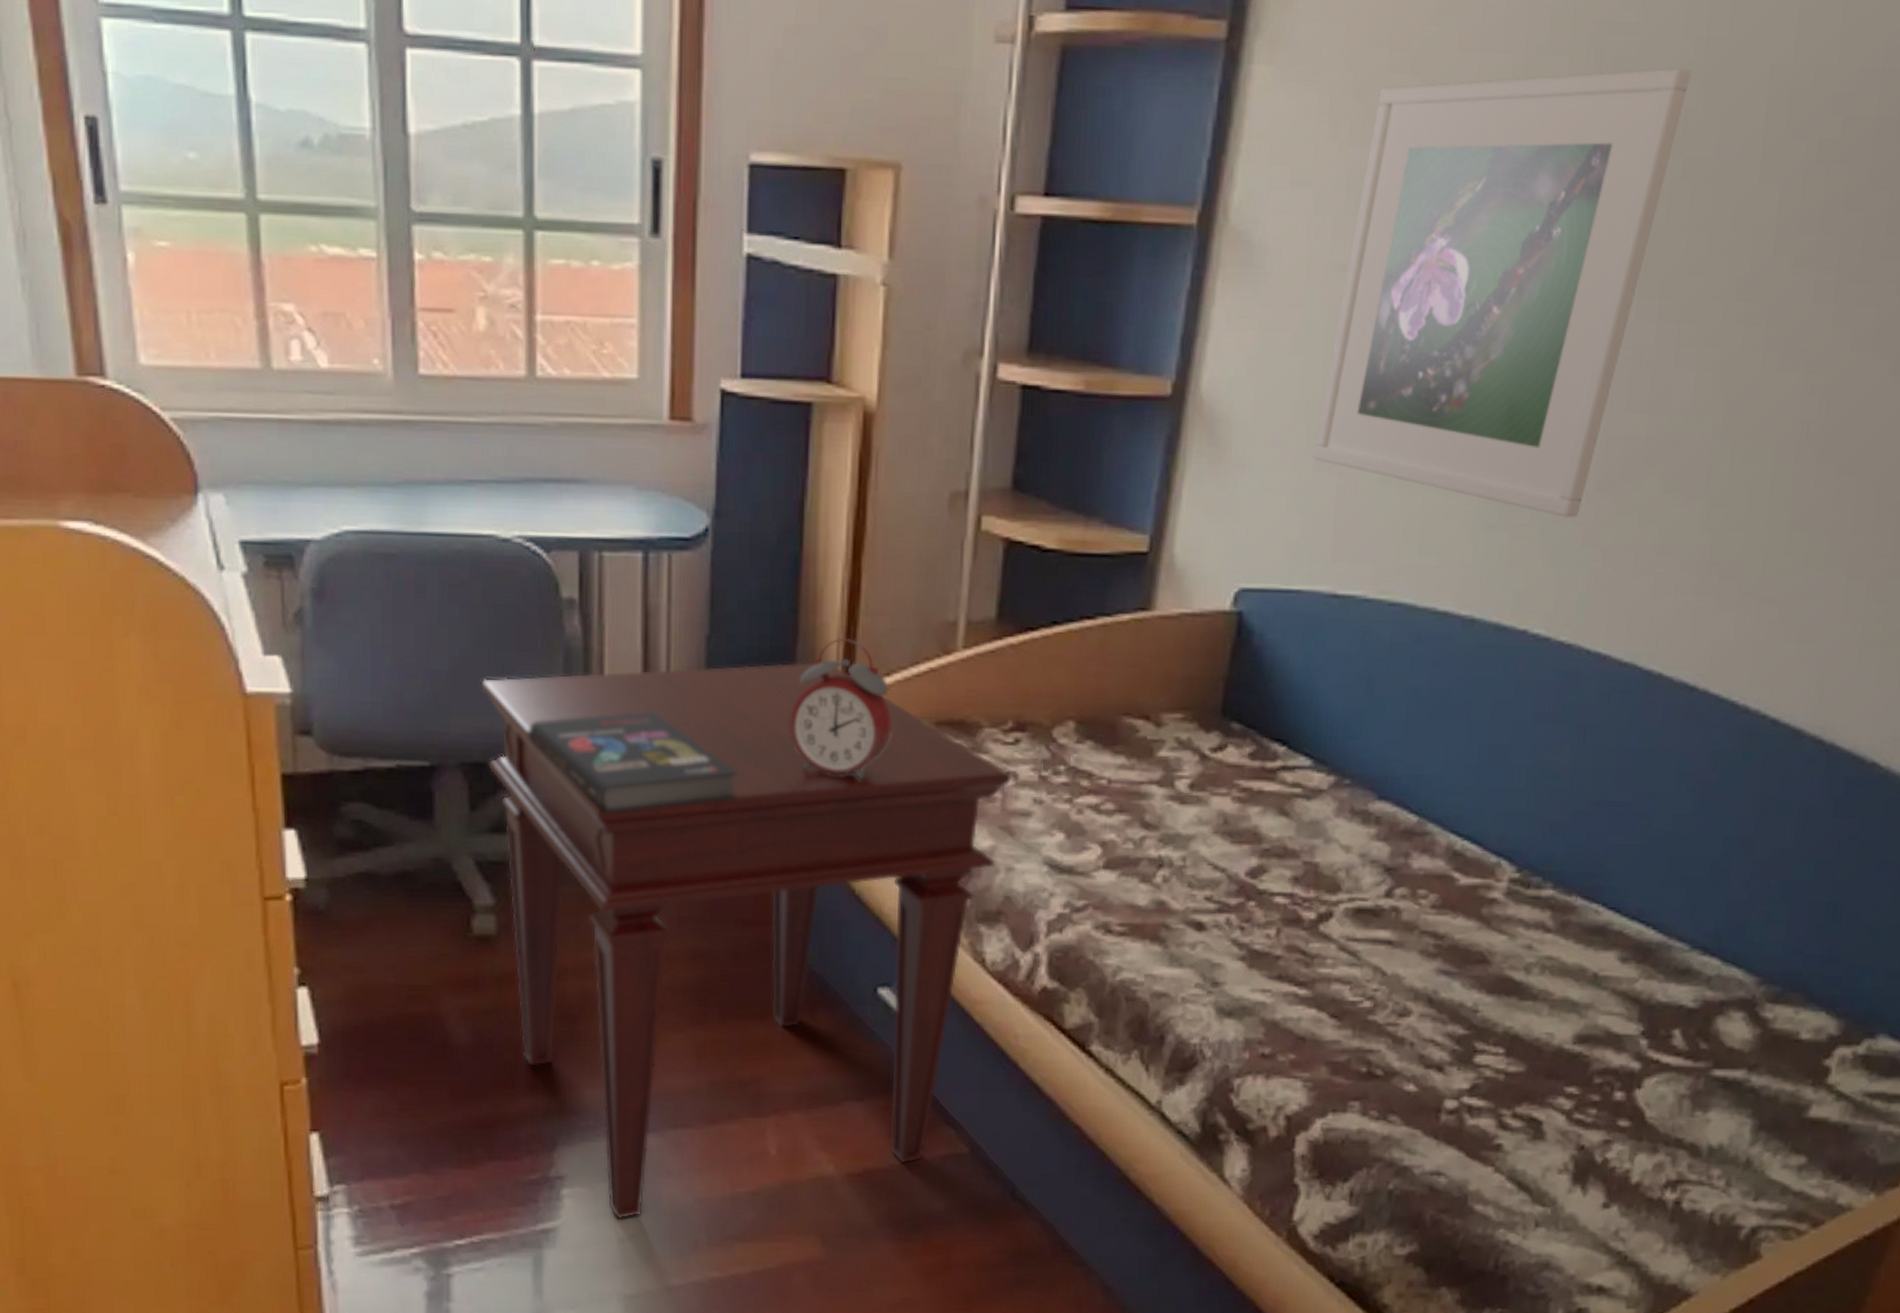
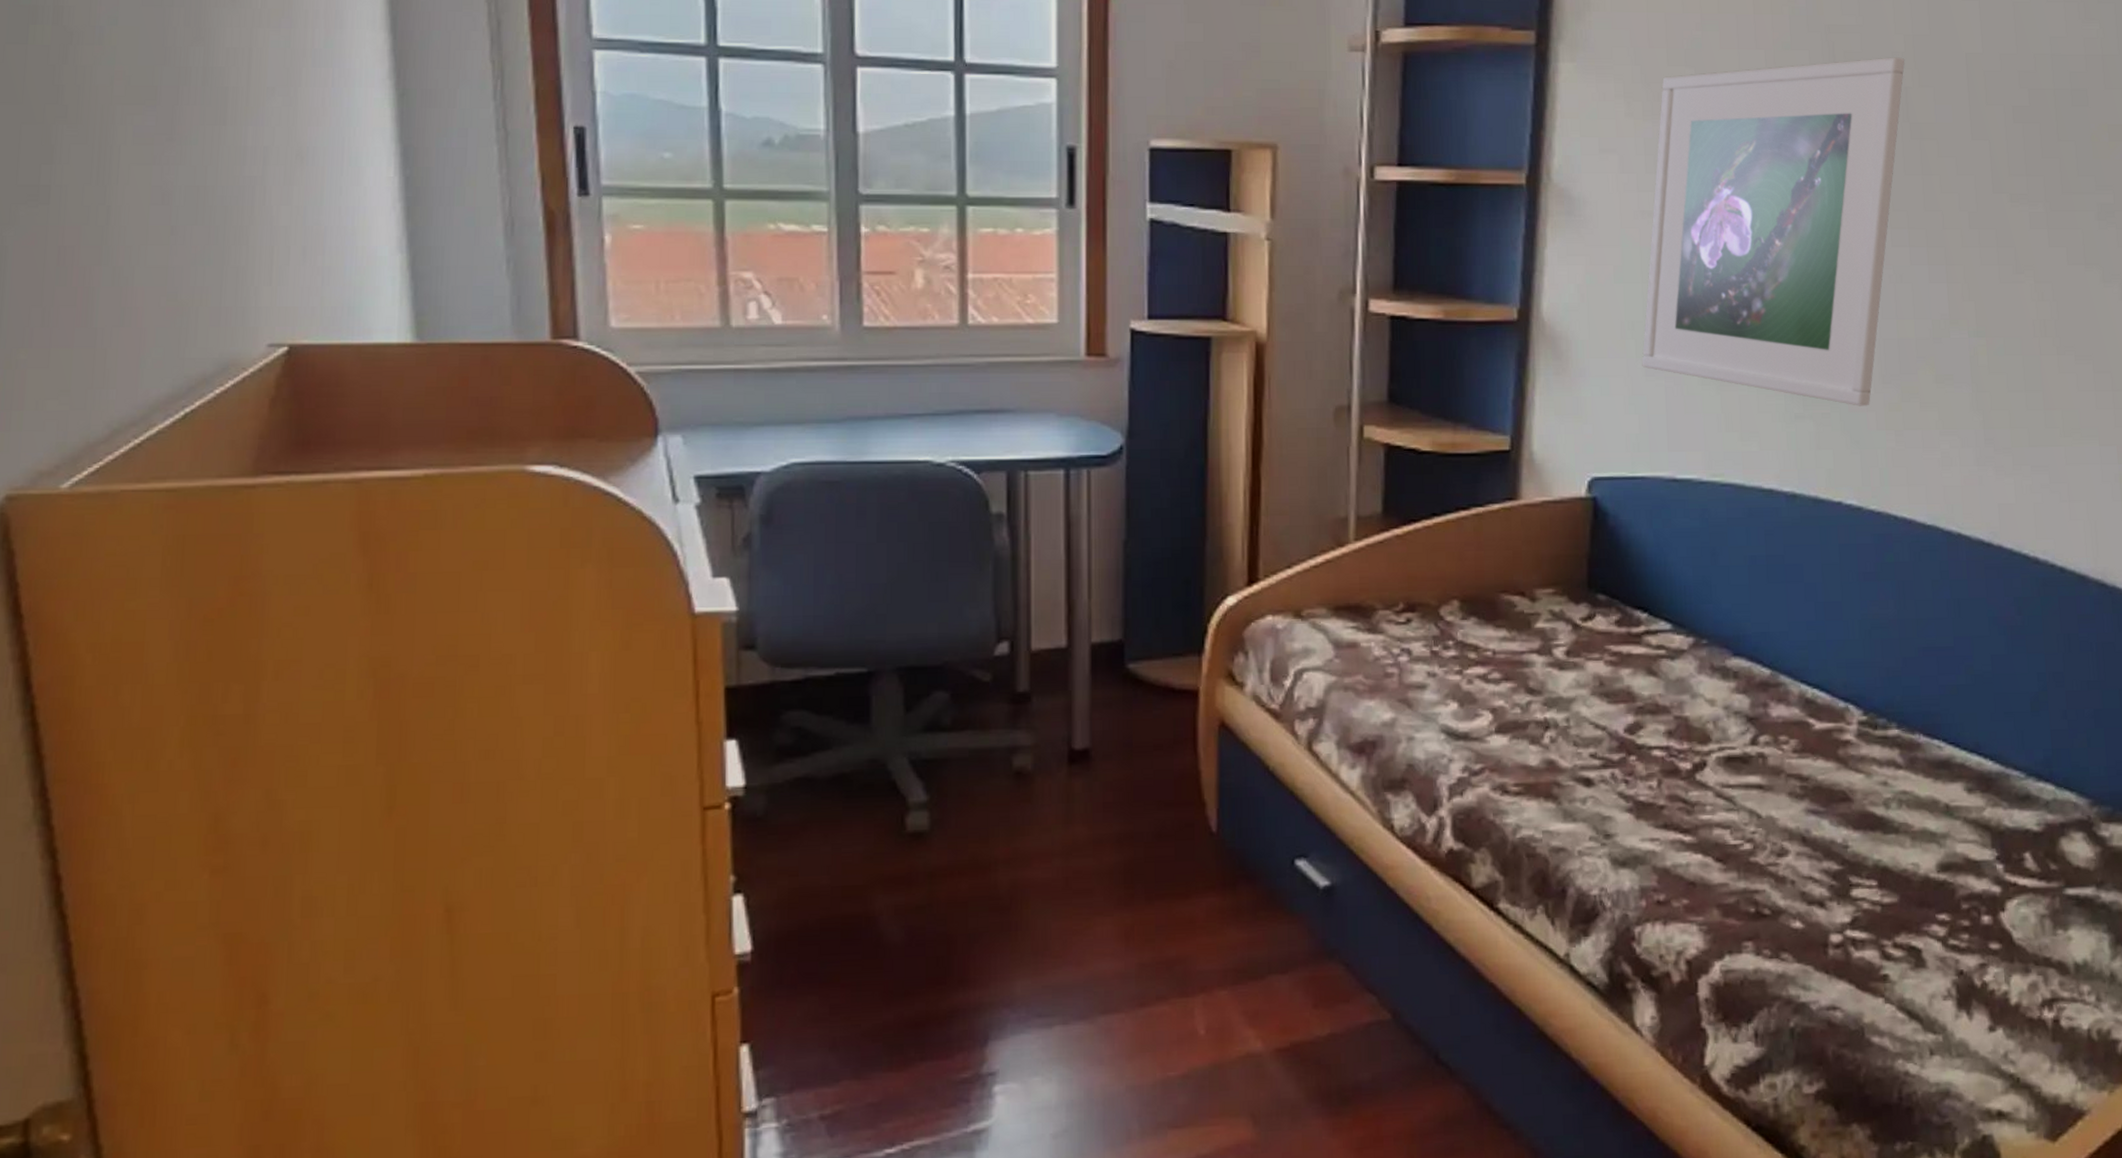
side table: present [481,661,1012,1220] -> none [916,559,1406,1114]
book: present [528,712,738,813] -> none [960,612,1156,707]
alarm clock: present [791,637,891,780] -> none [1203,536,1294,663]

